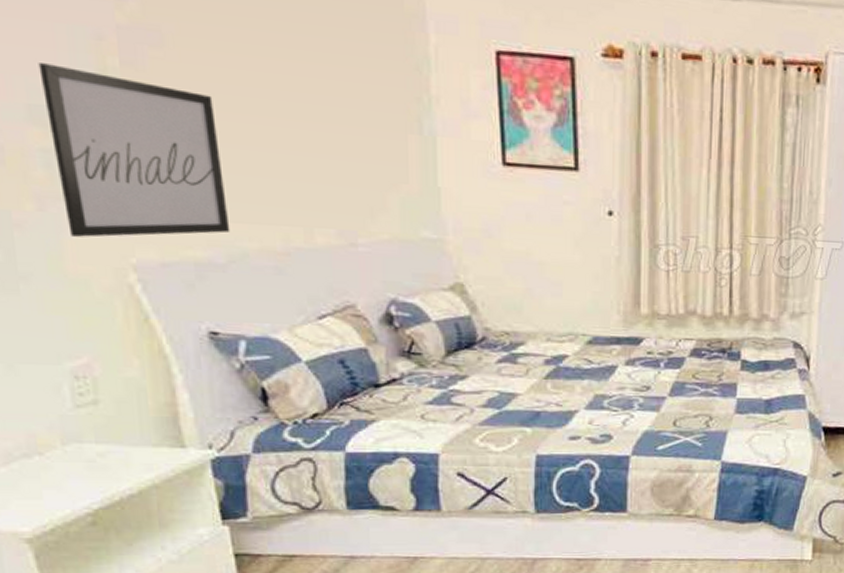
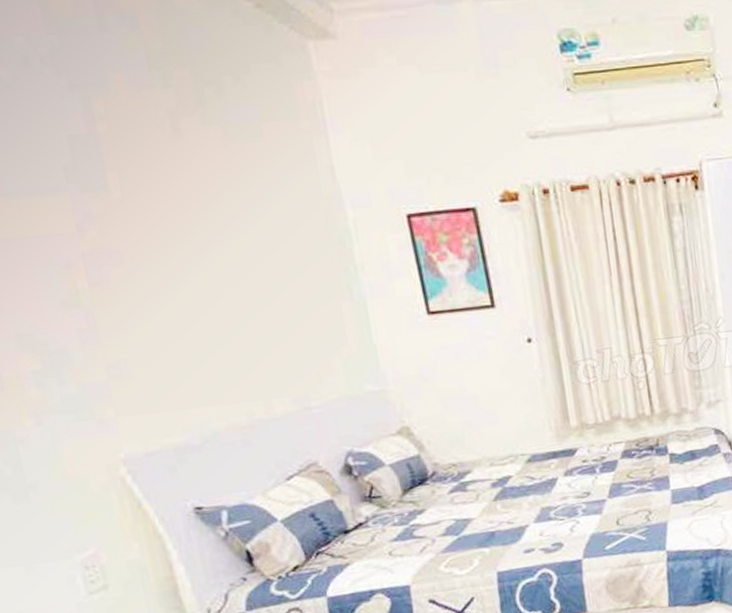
wall art: present [38,63,231,238] -> none [21,296,201,443]

